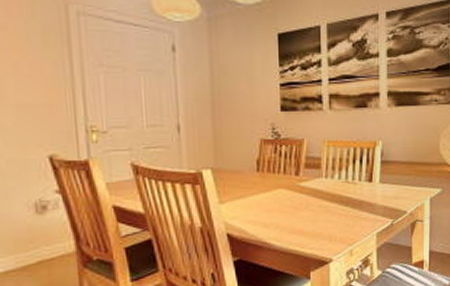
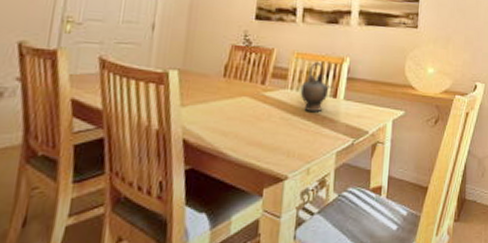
teapot: none [335,148,365,197] -> present [300,61,331,111]

